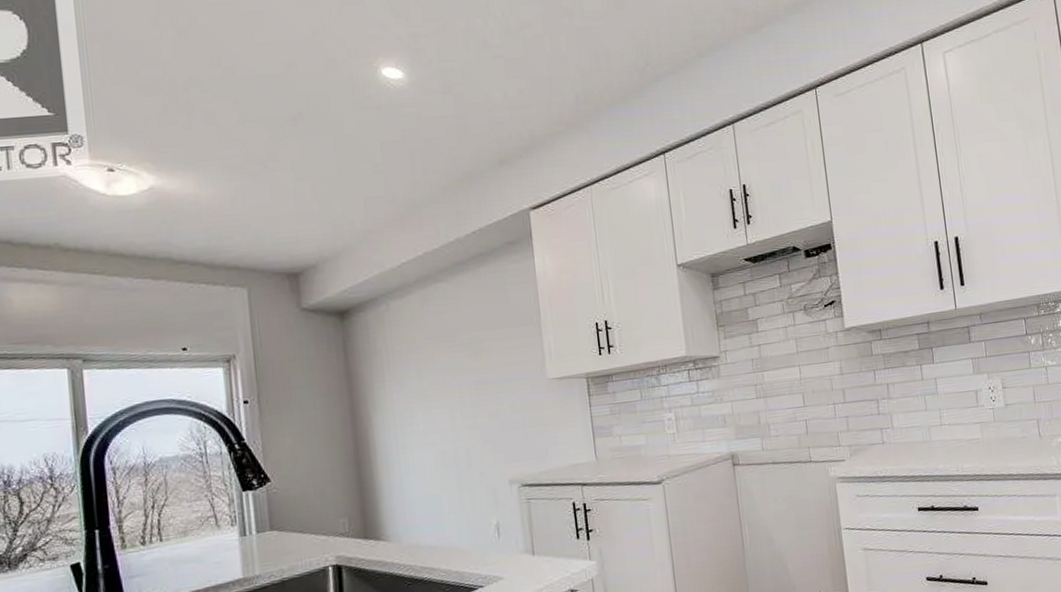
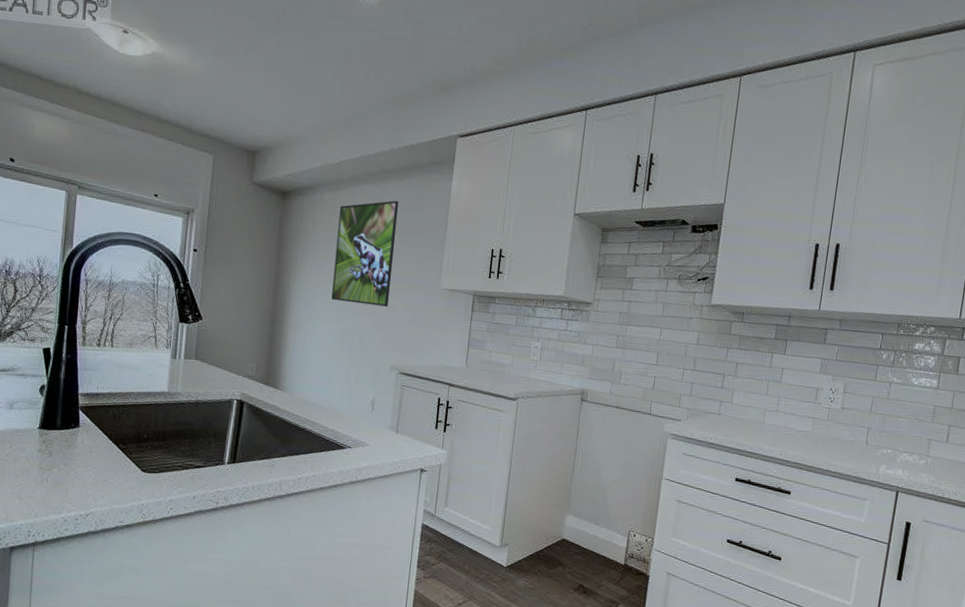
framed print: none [411,293,491,422] -> present [331,200,399,307]

